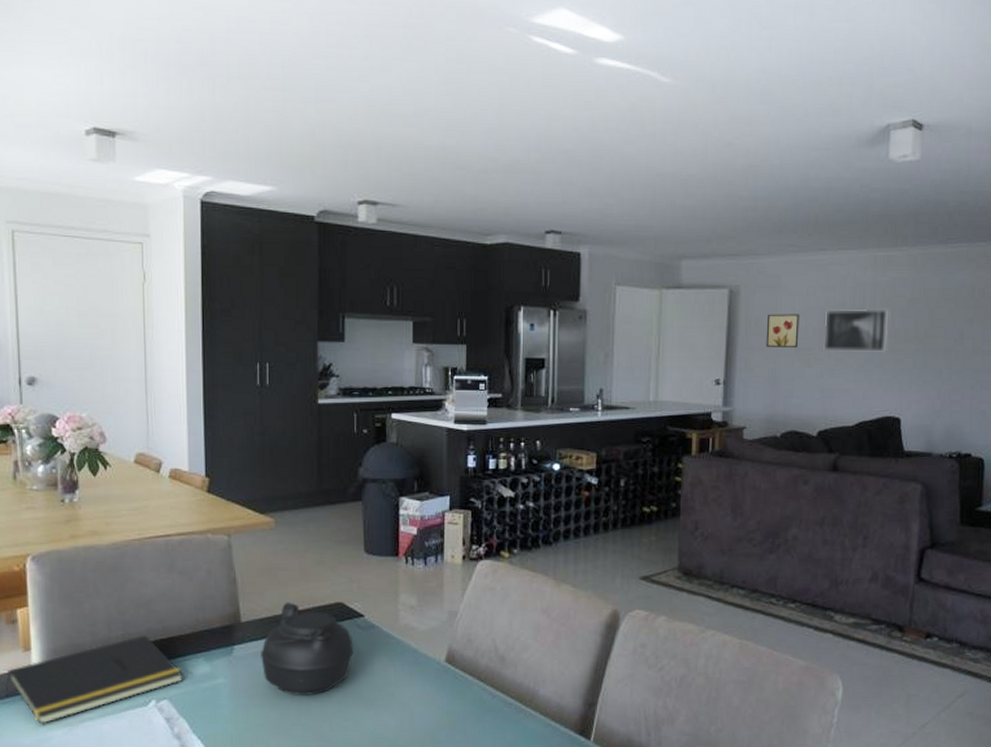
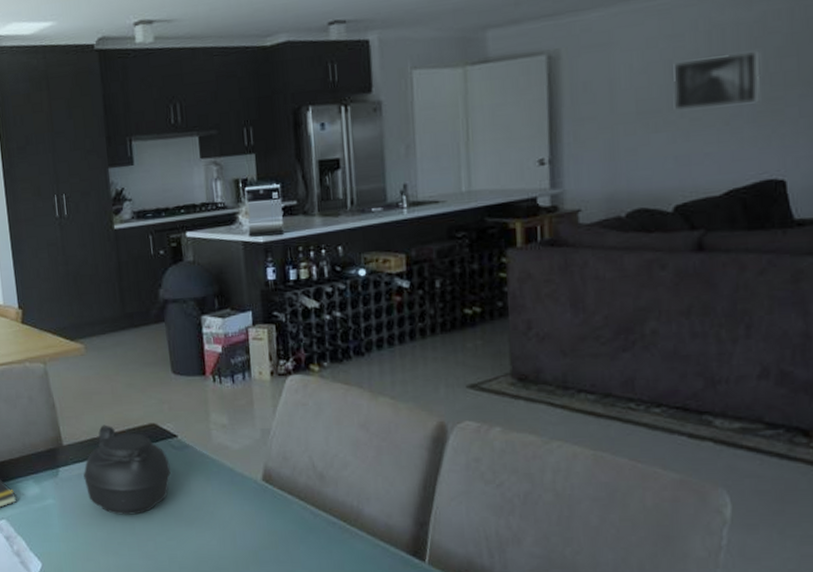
wall art: present [766,314,799,347] -> none [597,72,641,115]

